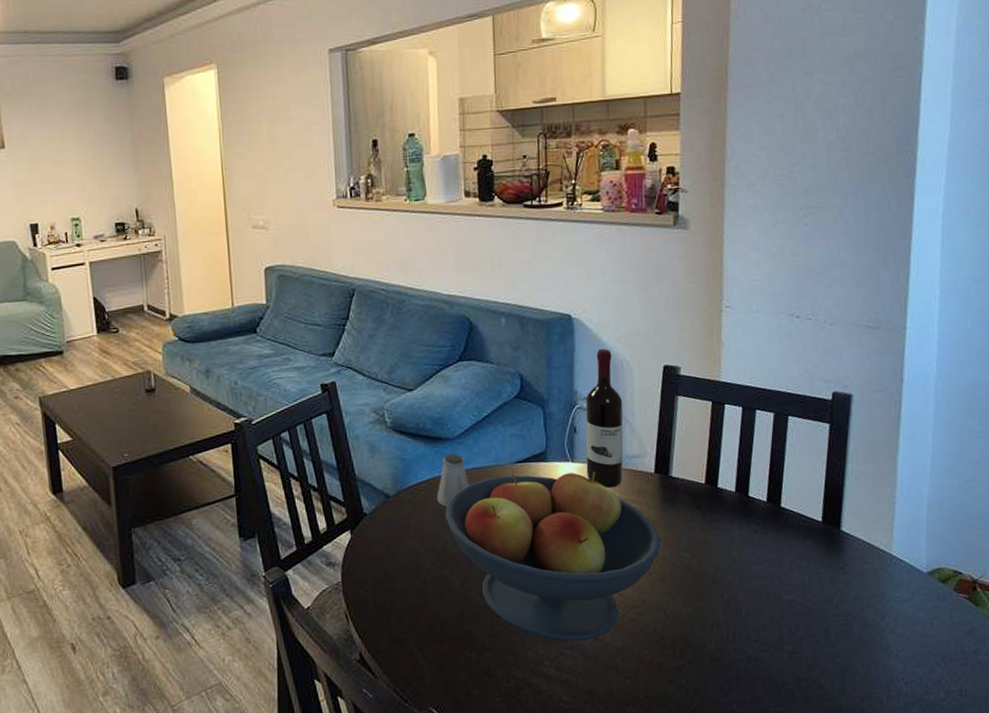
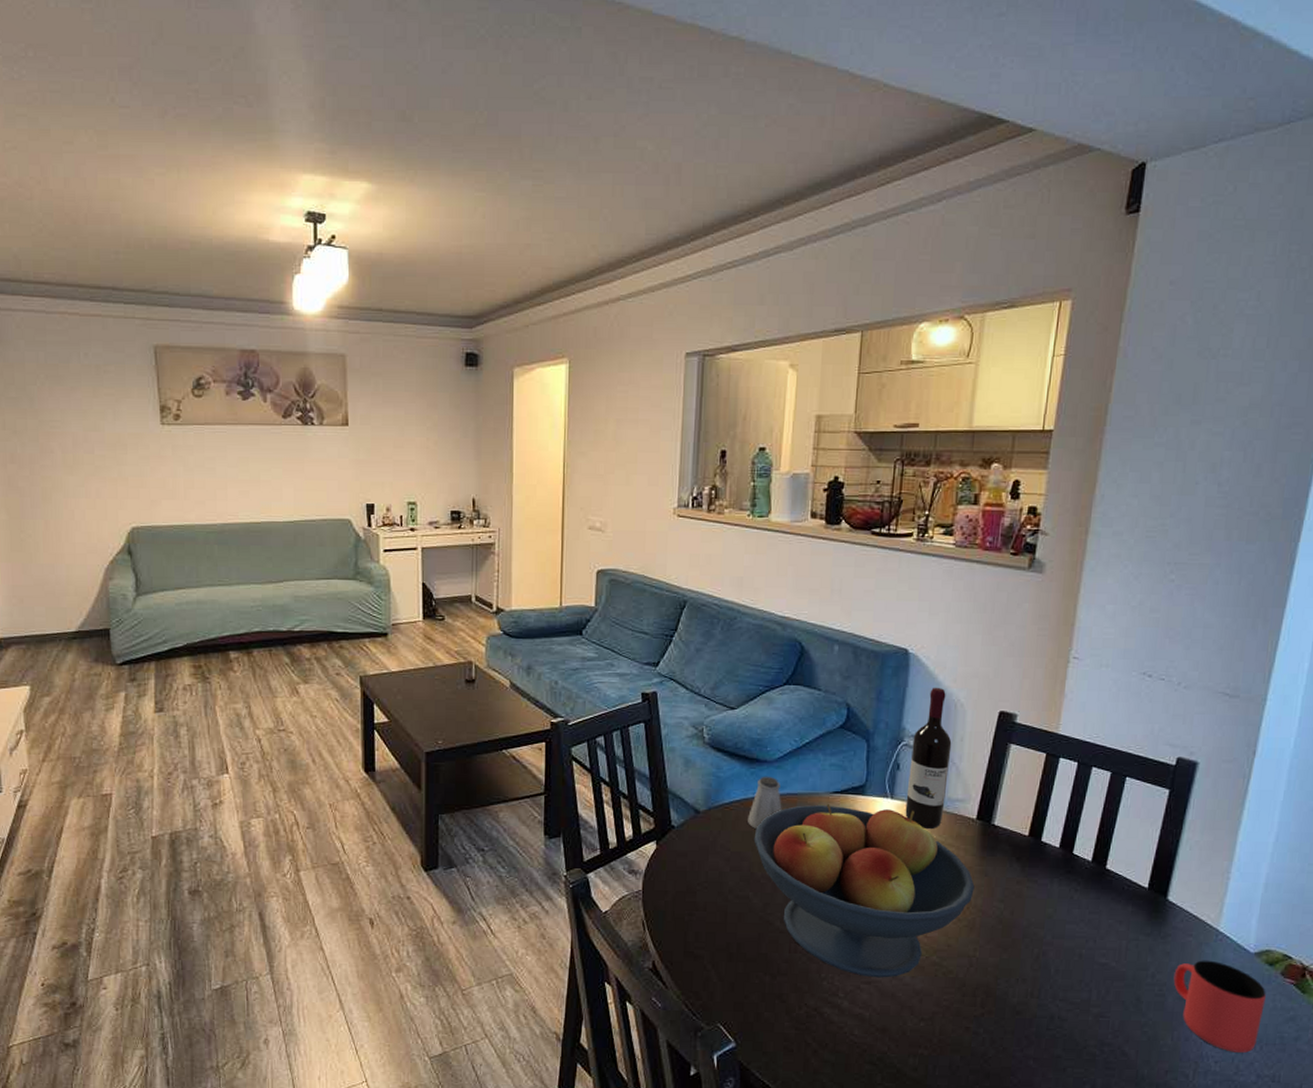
cup: none [857,584,943,672] -> present [1173,960,1266,1053]

